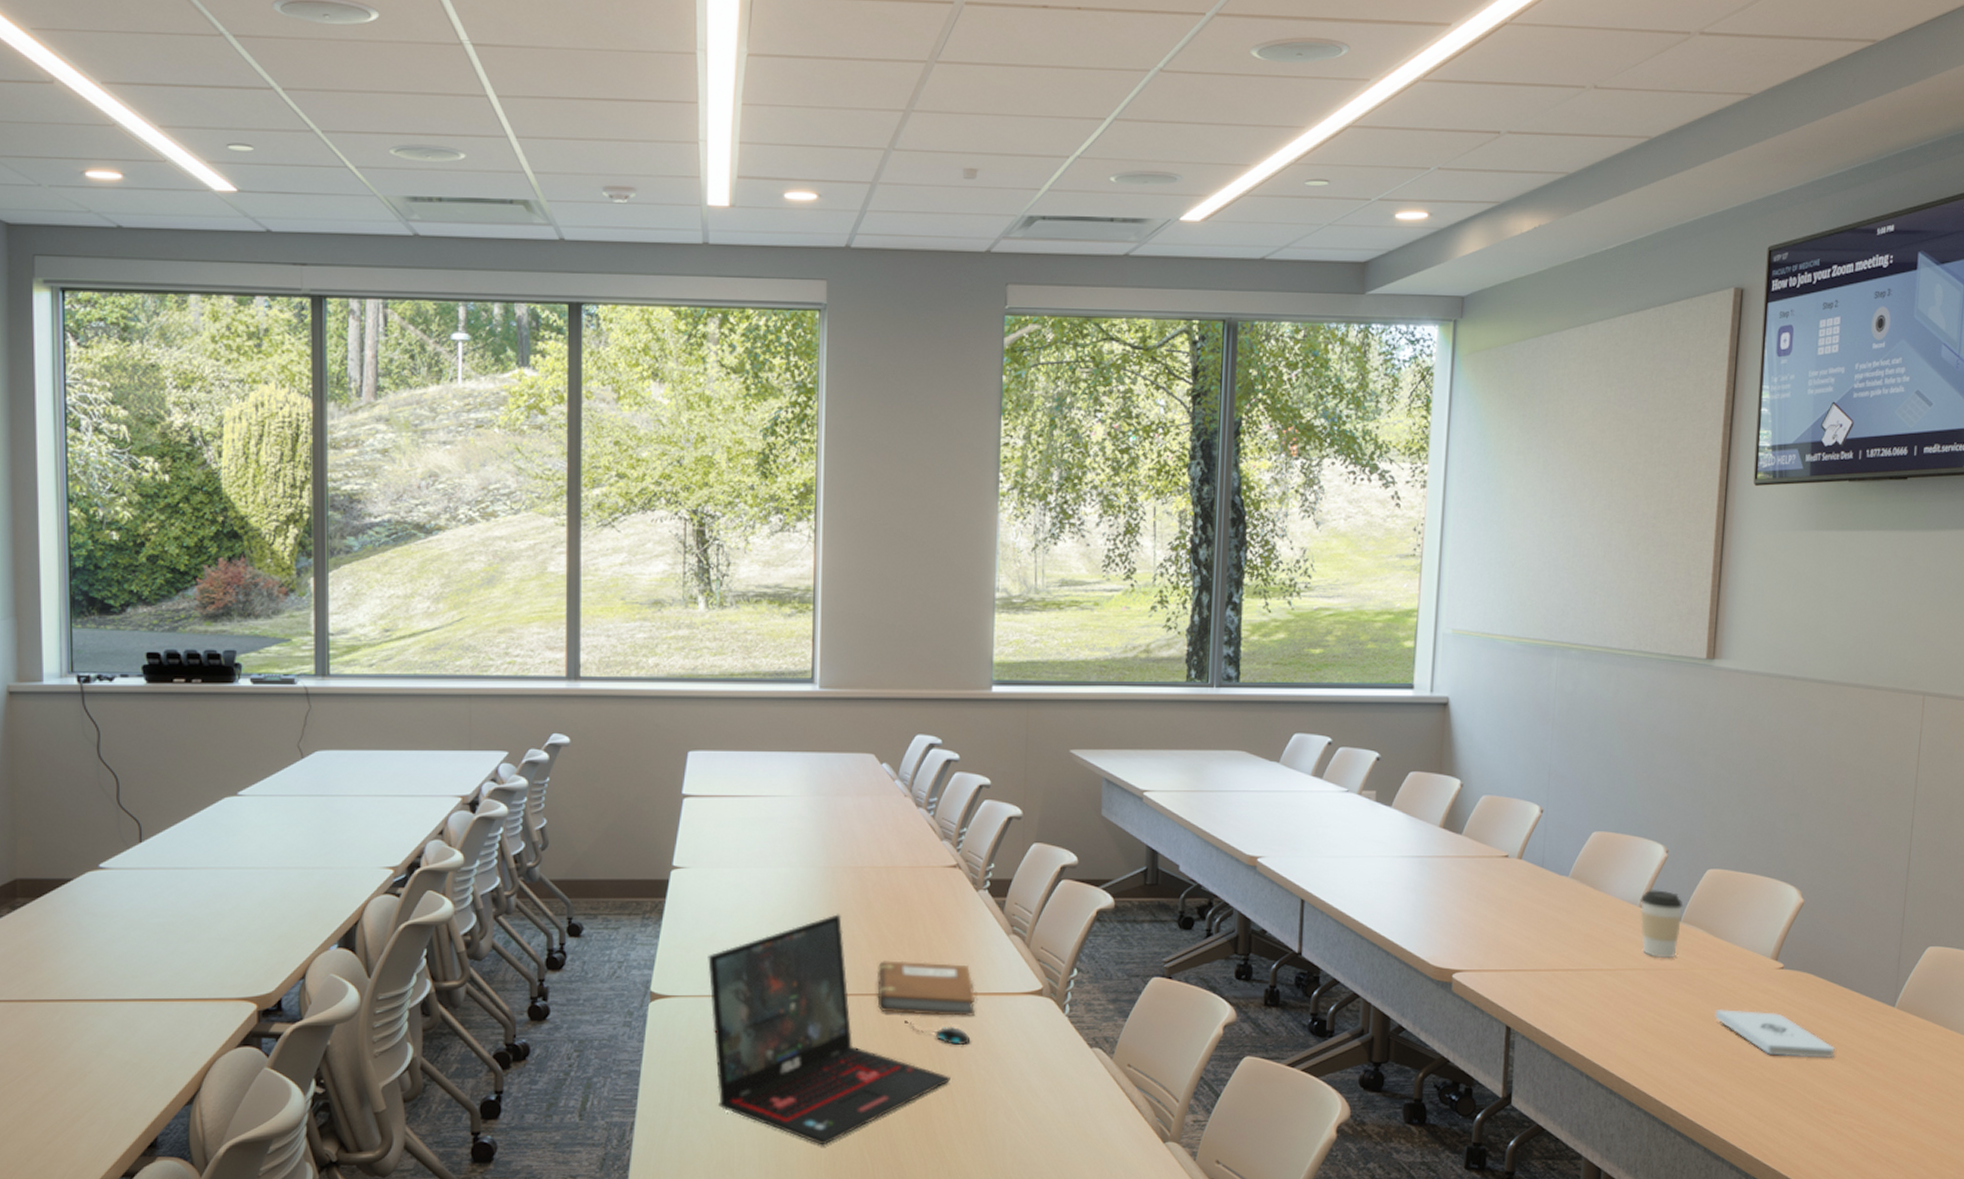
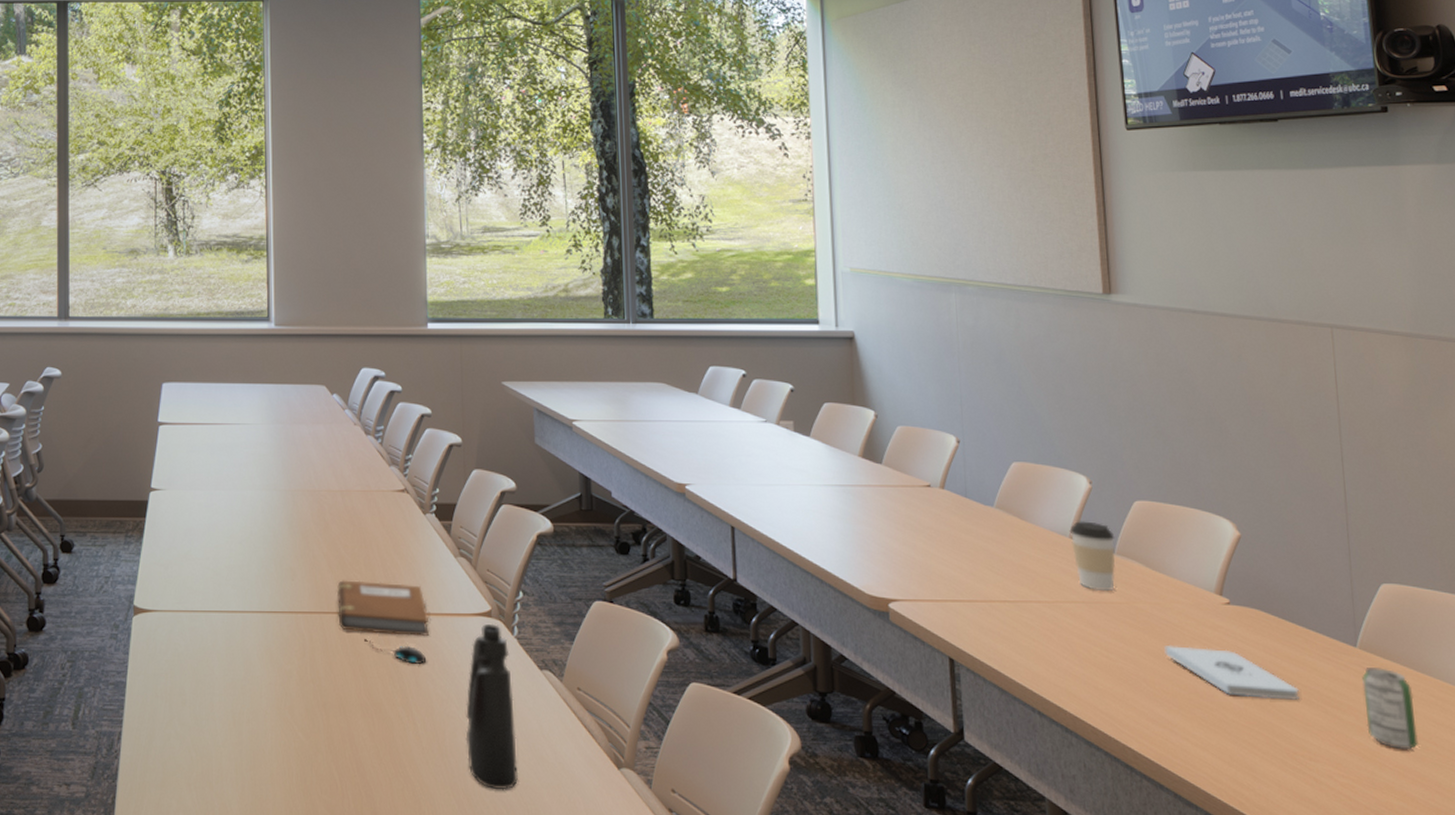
laptop: present [708,914,950,1146] -> none [184,535,410,761]
water bottle: none [1007,1003,1061,1167] -> present [465,624,518,790]
beverage can: none [1891,1026,1939,1100] -> present [1362,667,1418,749]

